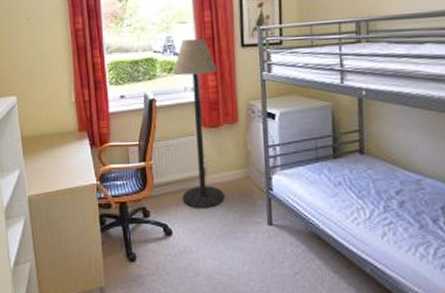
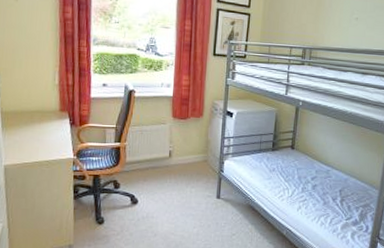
floor lamp: present [173,38,224,208] -> none [149,42,191,183]

